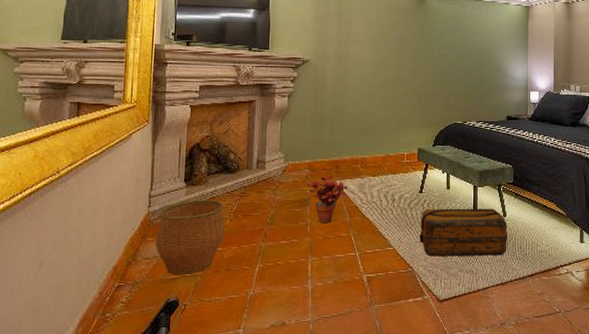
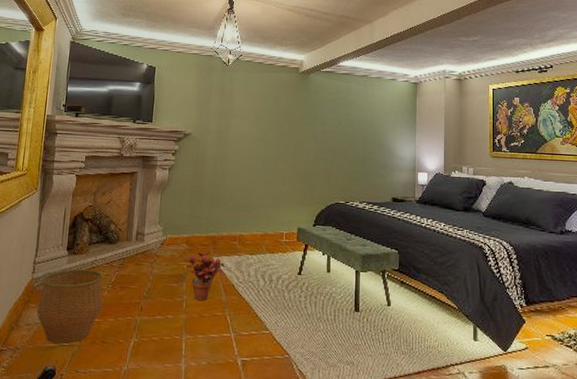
suitcase: present [419,208,508,257] -> none [297,292,393,348]

